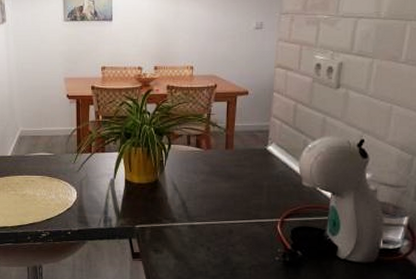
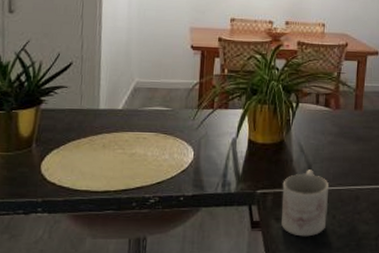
mug: none [159,206,203,266] -> present [281,169,330,237]

